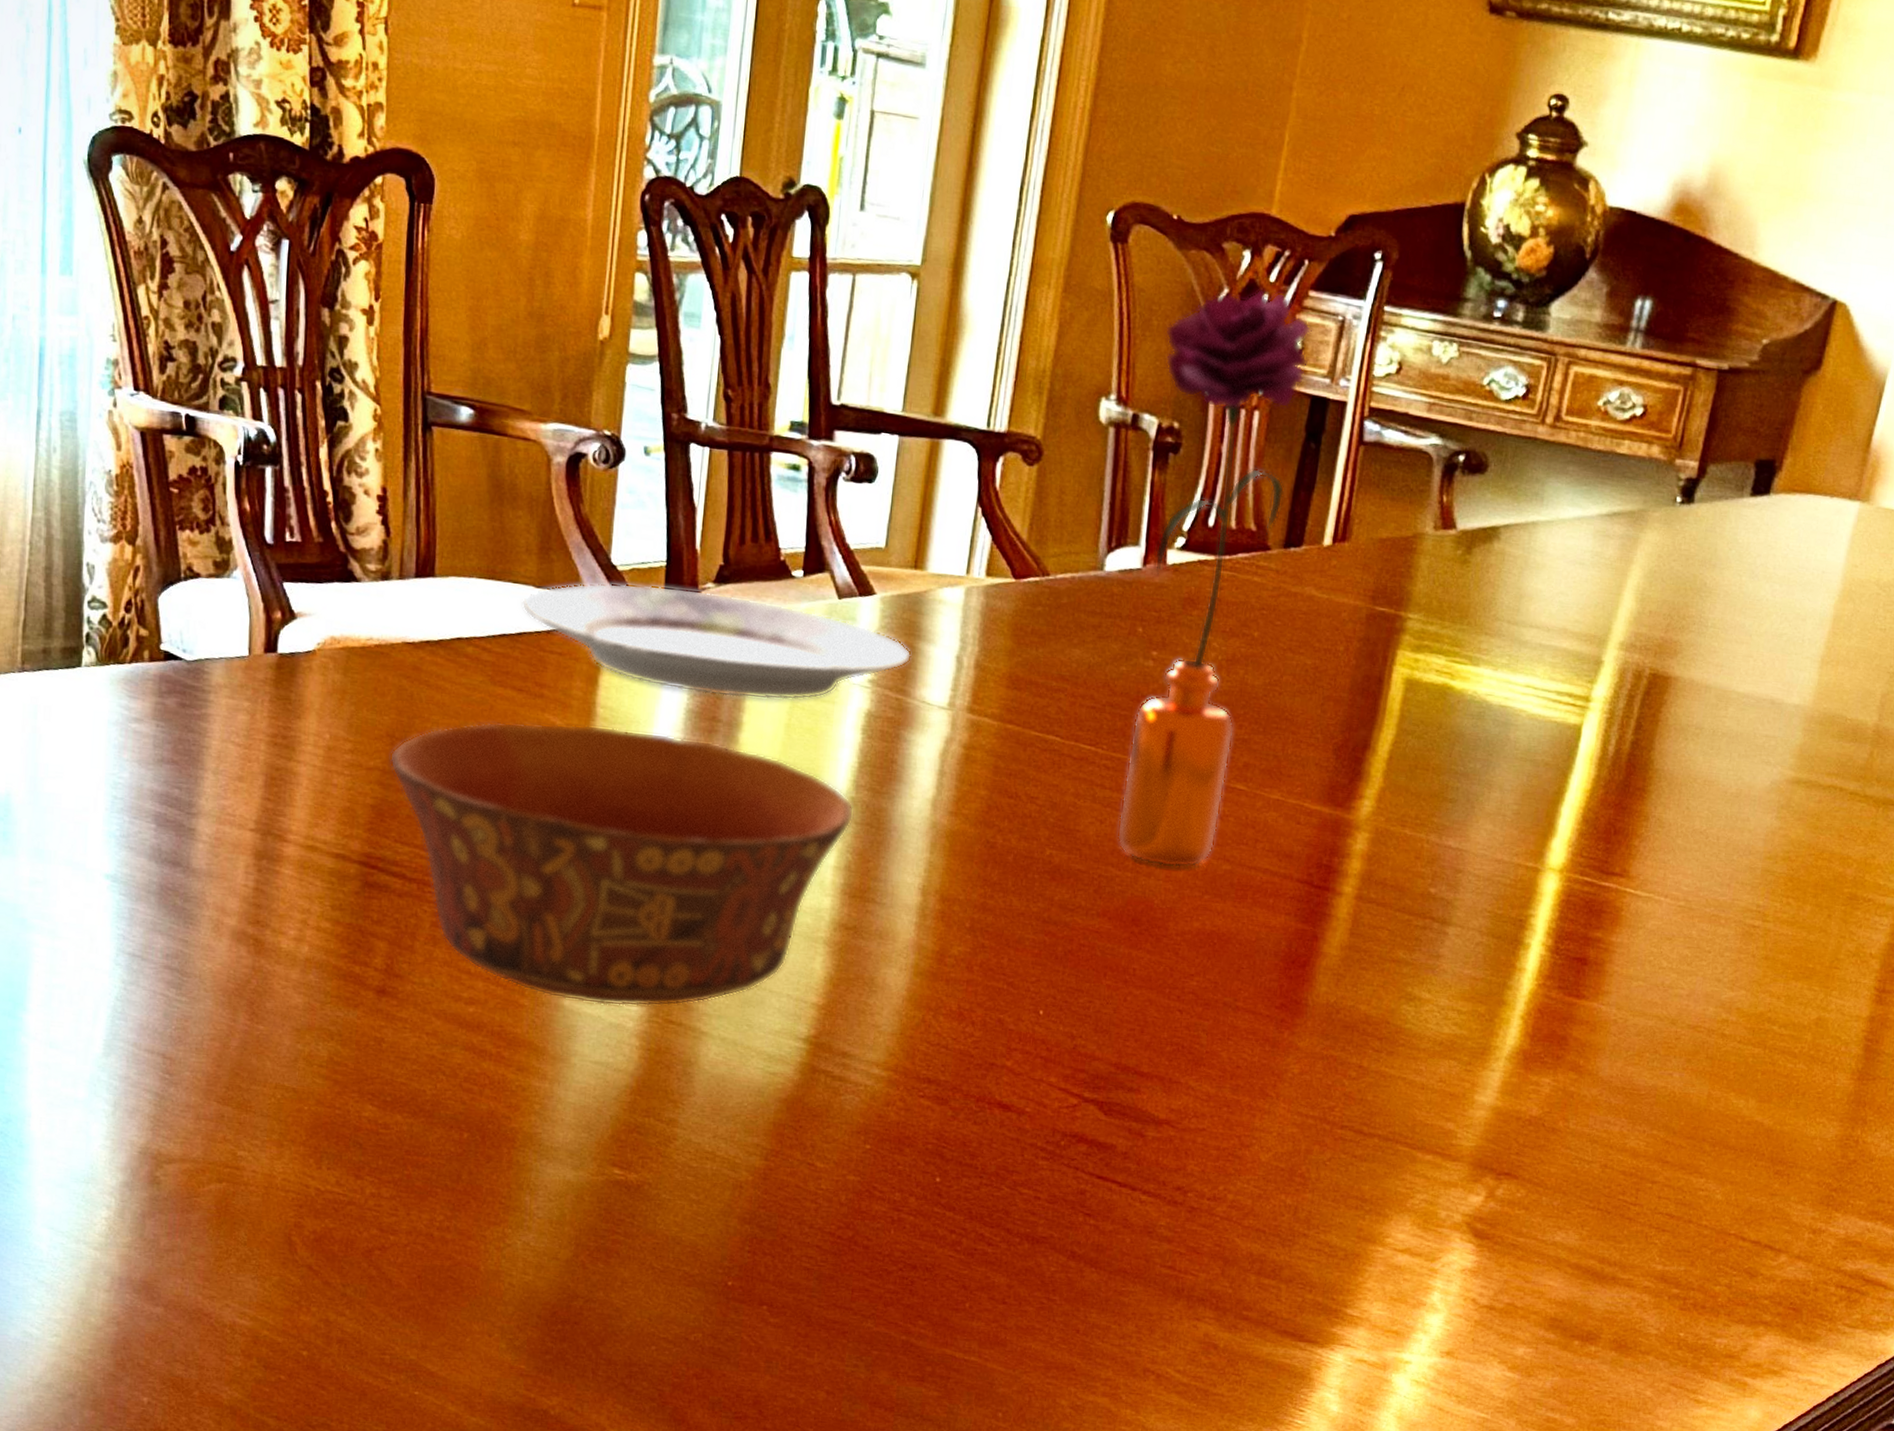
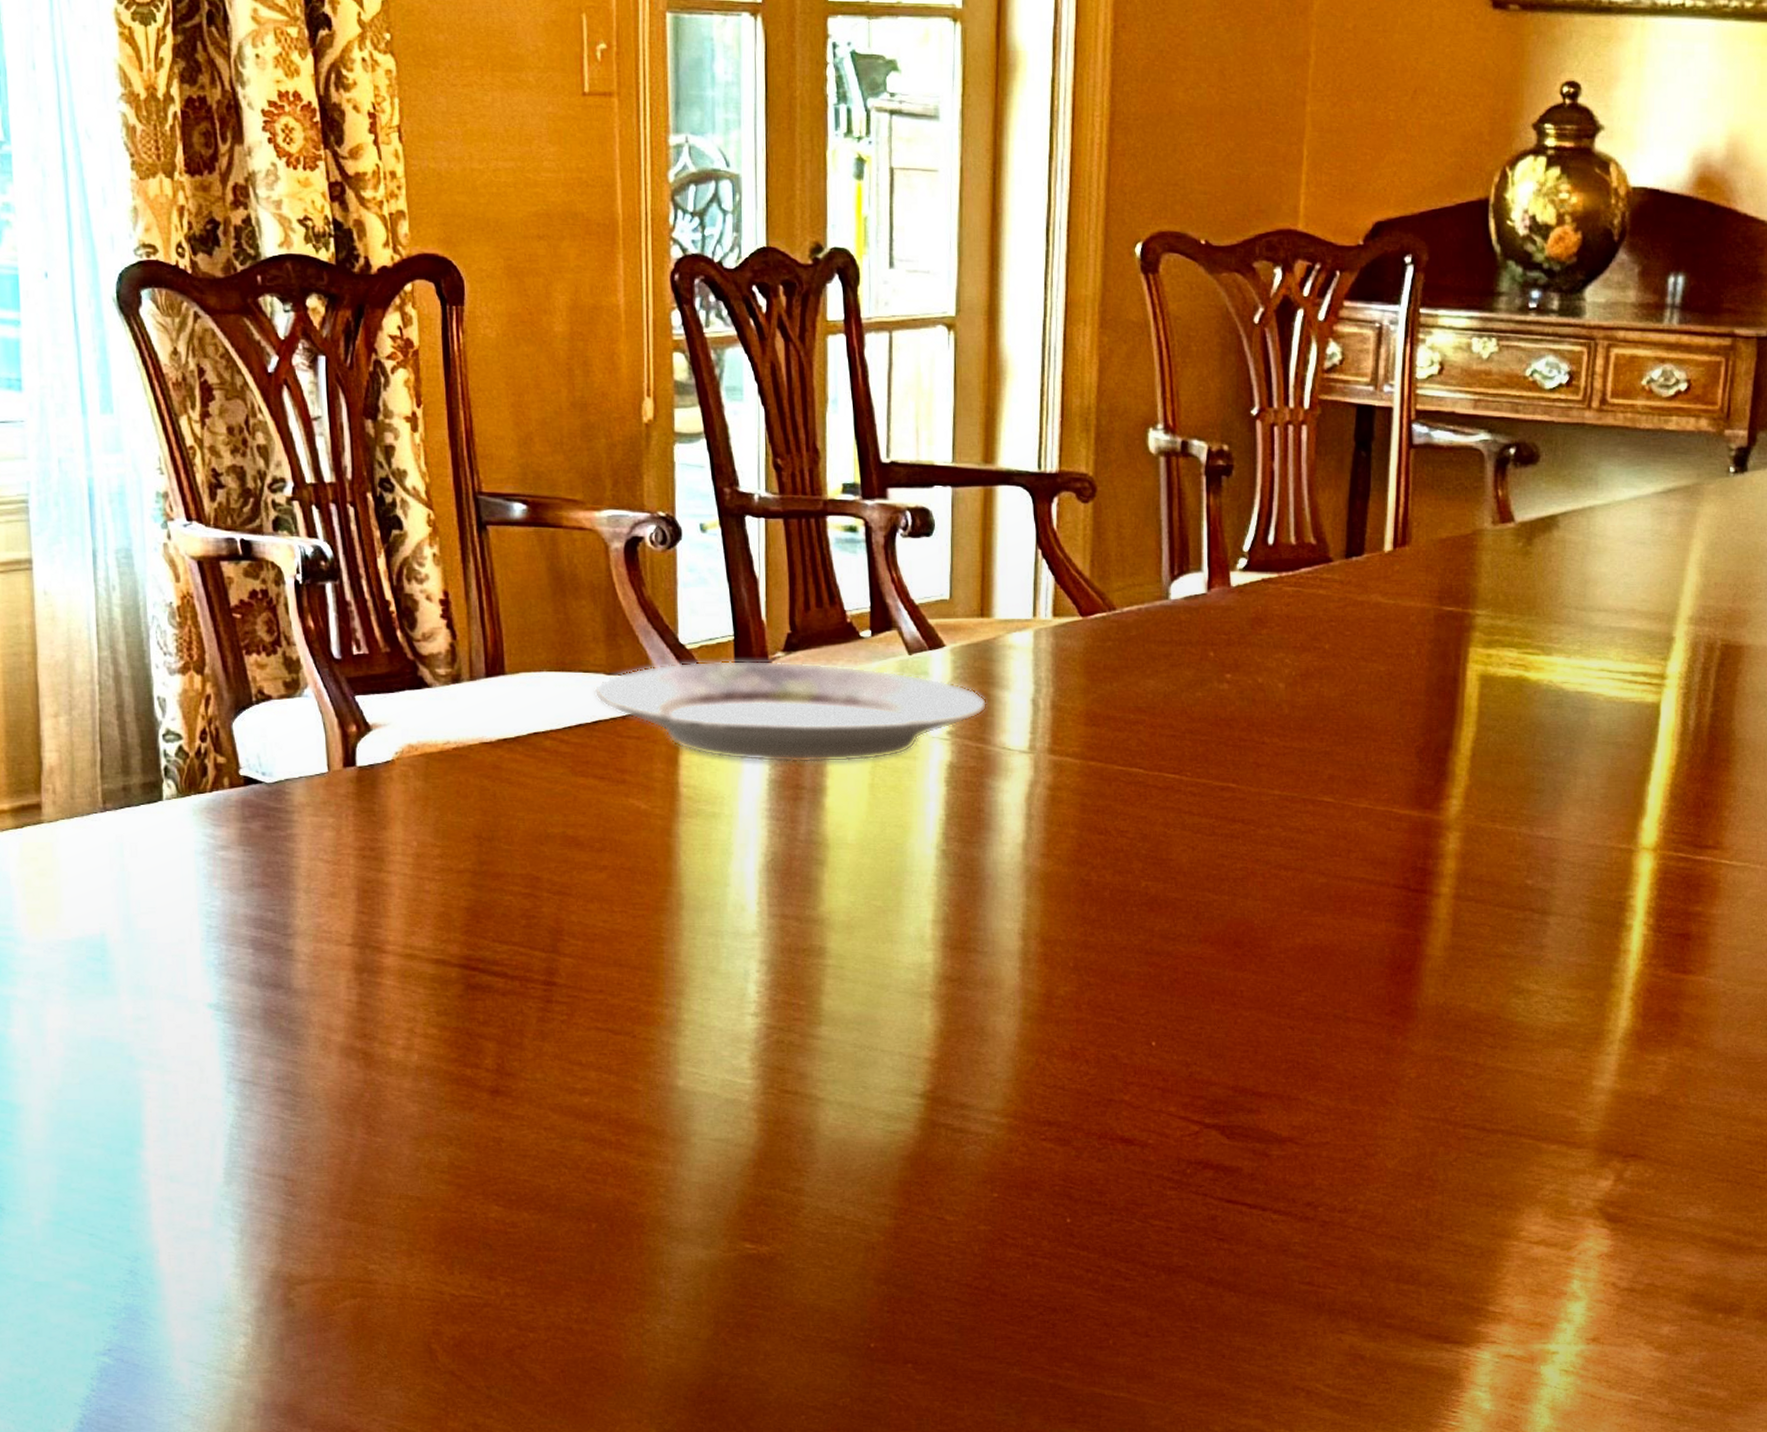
bowl: present [389,721,854,1007] -> none [479,805,947,1083]
flower: present [1117,289,1312,868] -> none [1205,304,1351,886]

